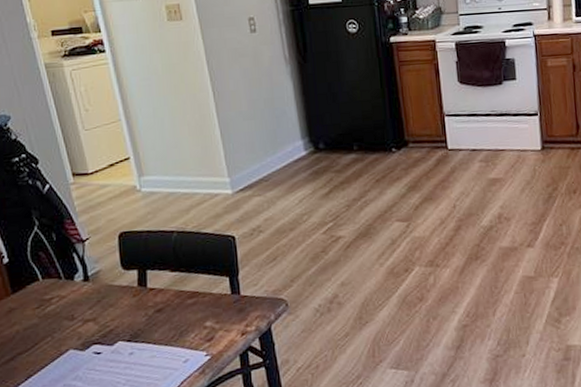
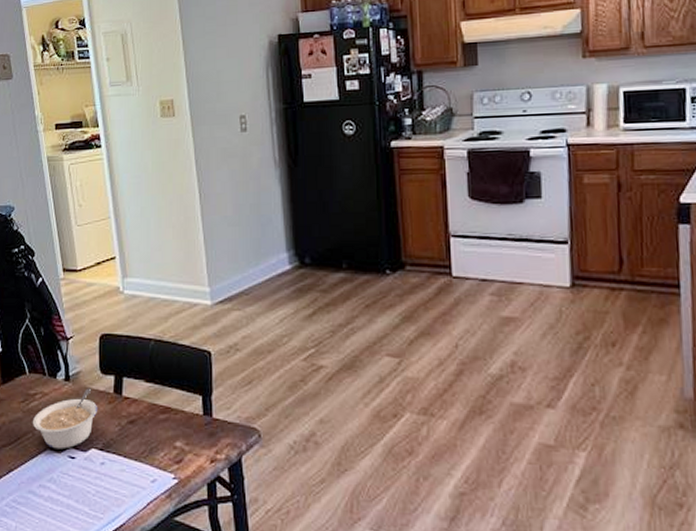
legume: none [50,285,123,348] -> present [32,388,98,449]

